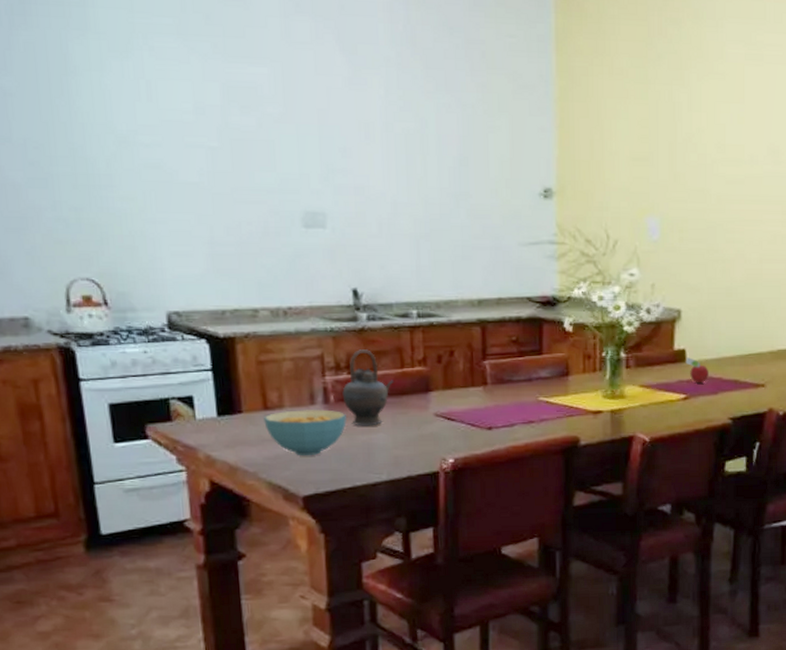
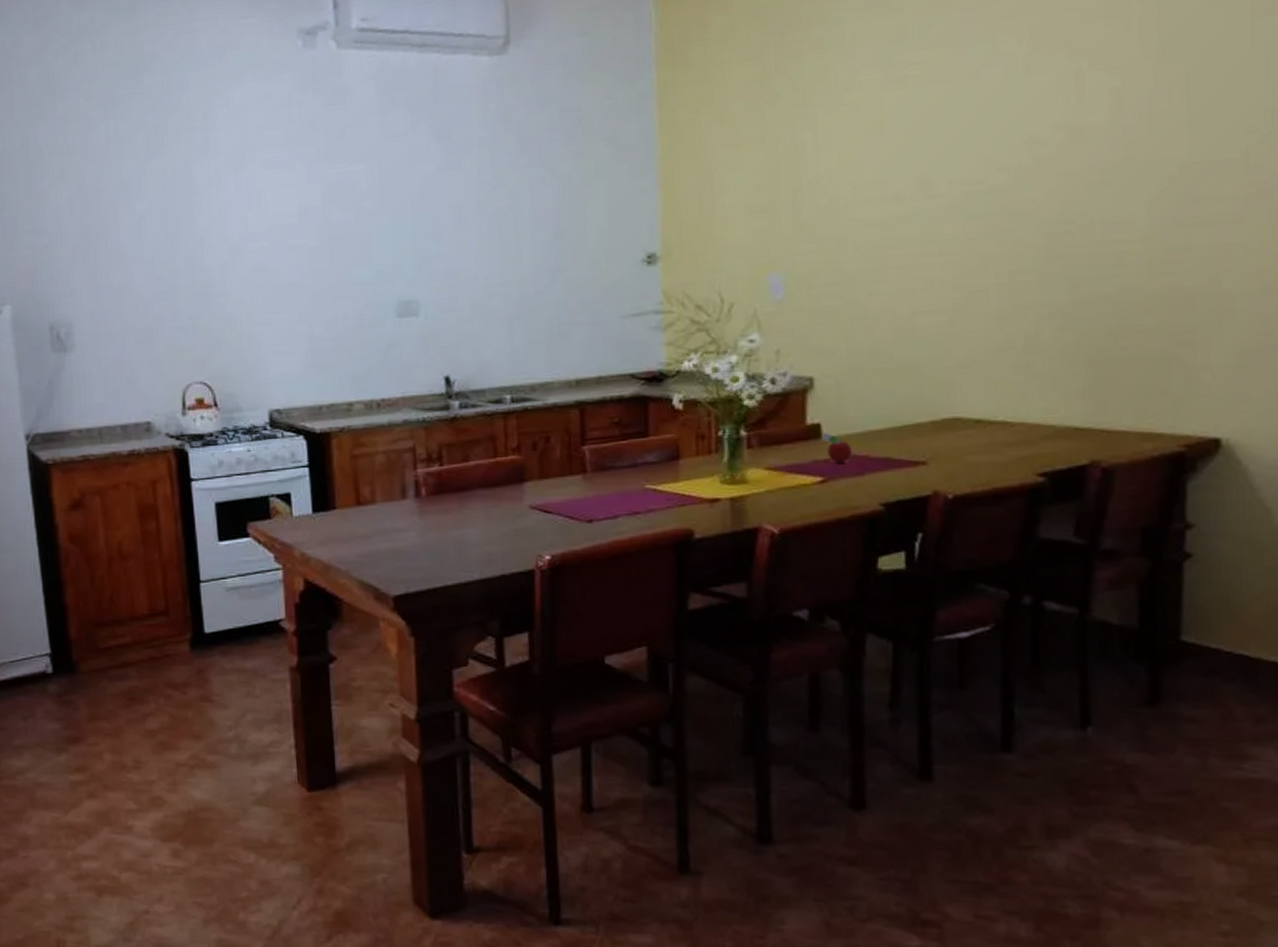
cereal bowl: present [264,409,347,455] -> none [356,504,438,553]
teapot: present [342,349,395,426] -> none [434,439,488,521]

